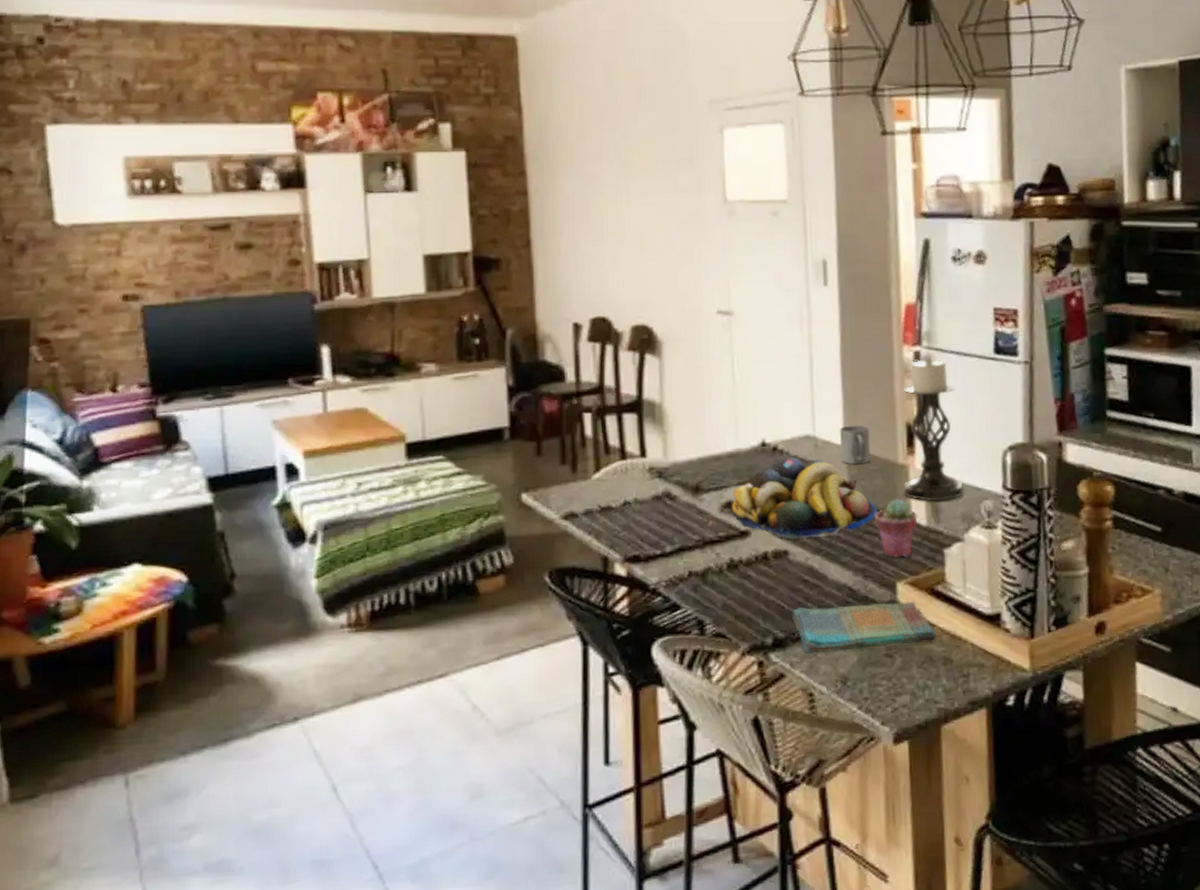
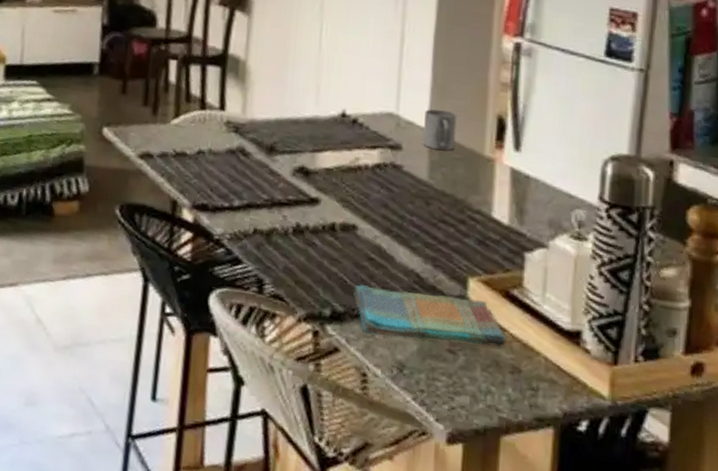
fruit bowl: present [732,457,877,539] -> none [304,132,456,219]
potted succulent: present [875,499,918,558] -> none [452,191,500,254]
candle holder: present [903,357,964,502] -> none [487,50,556,203]

